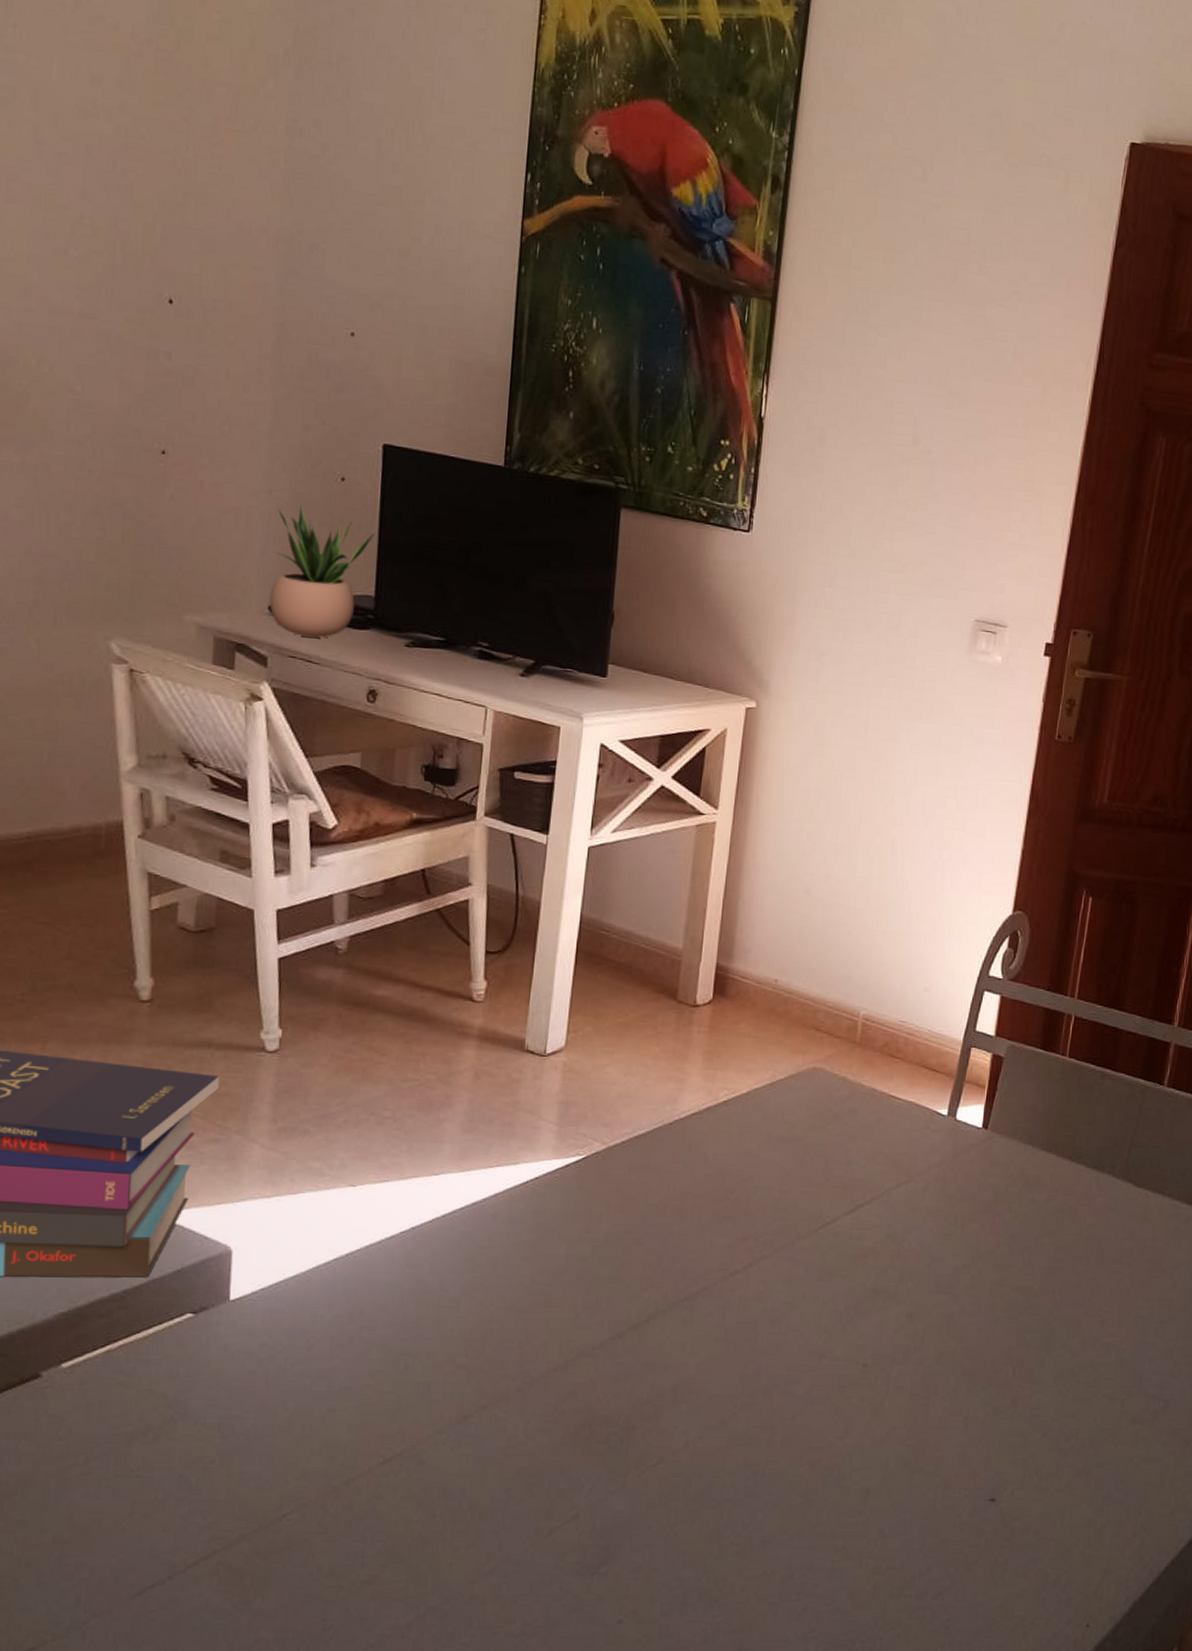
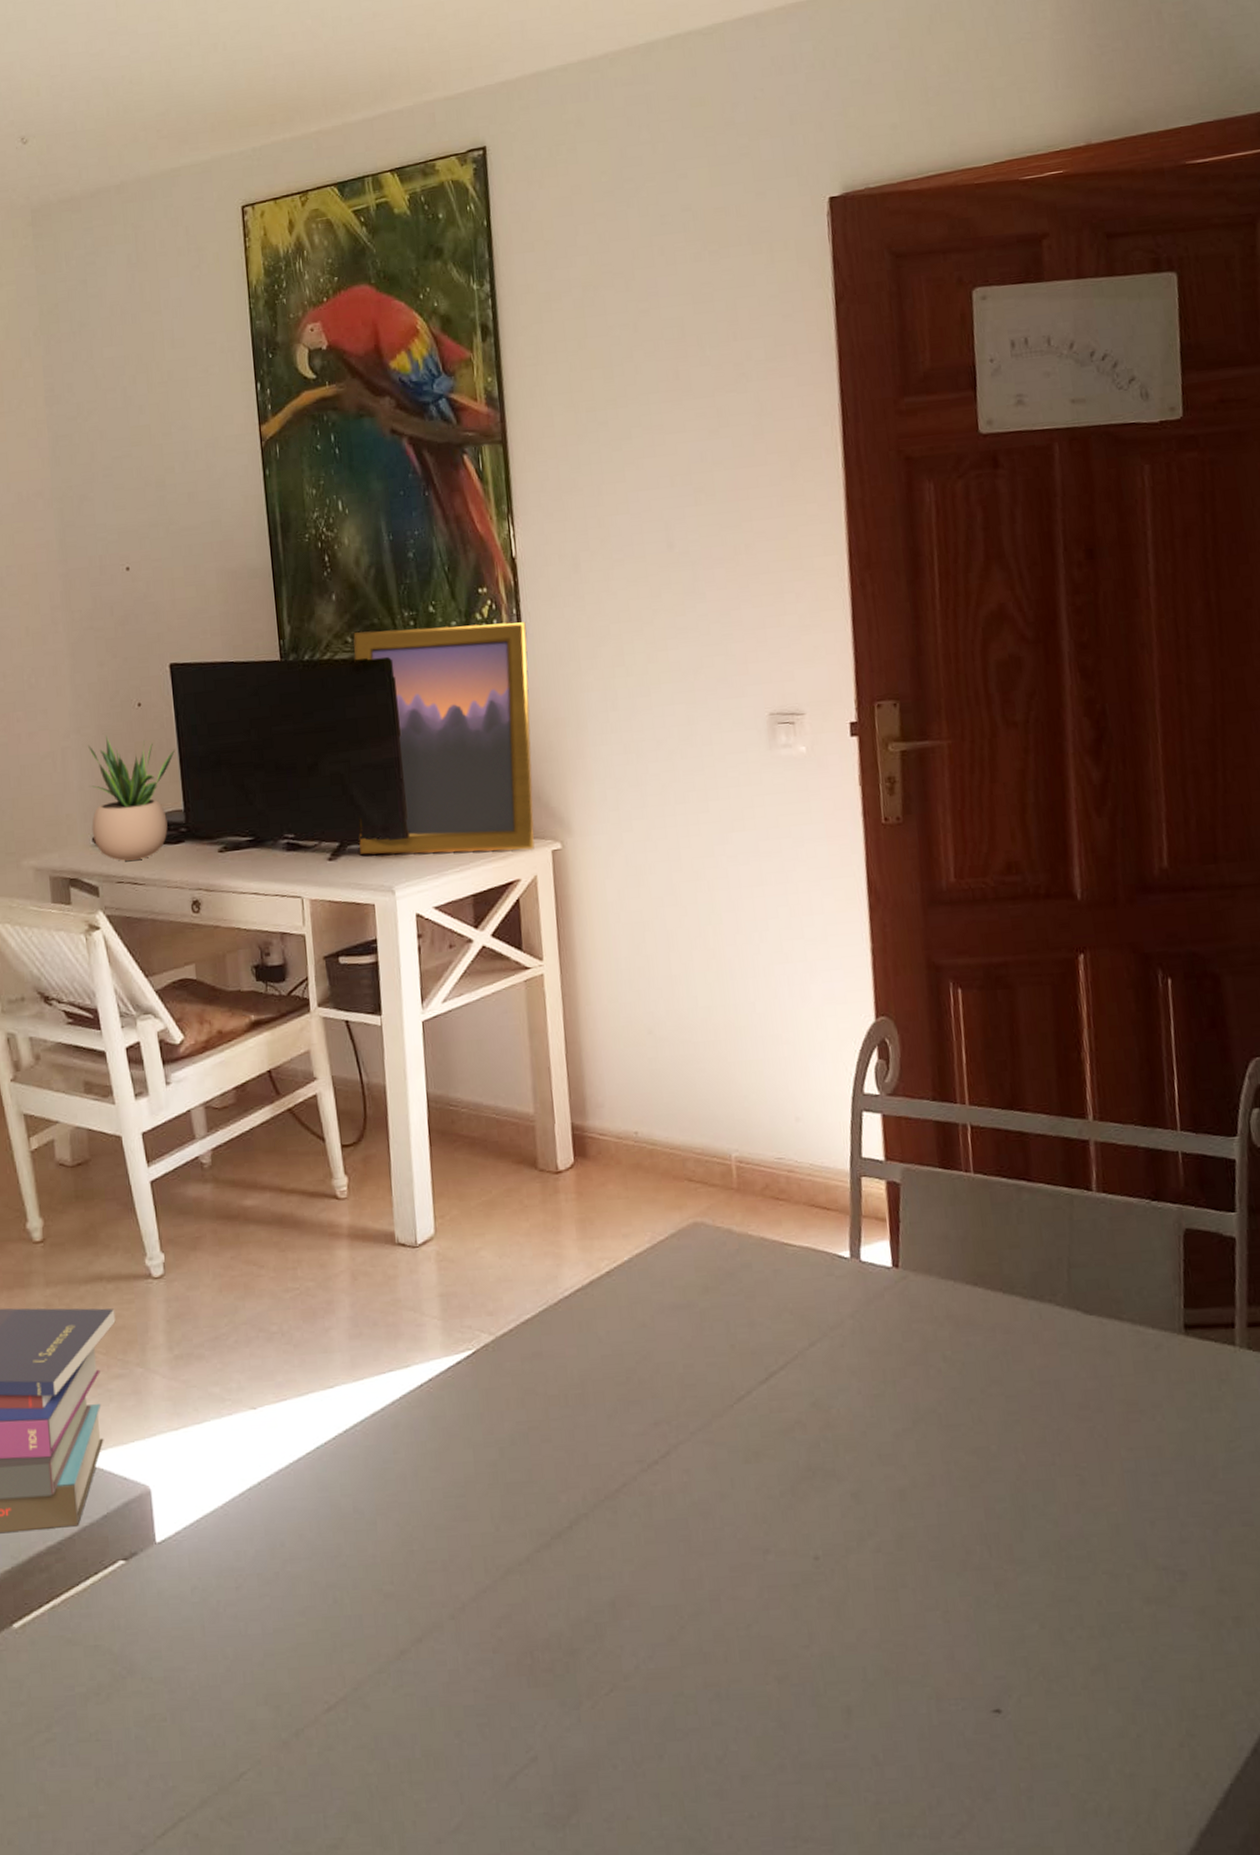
picture frame: none [553,456,762,703] -> present [353,621,535,855]

